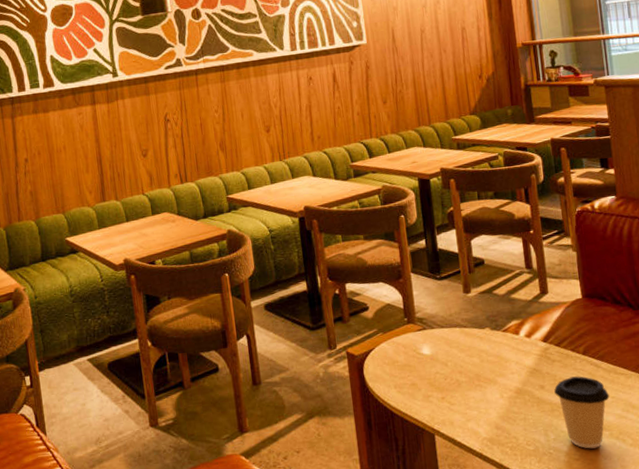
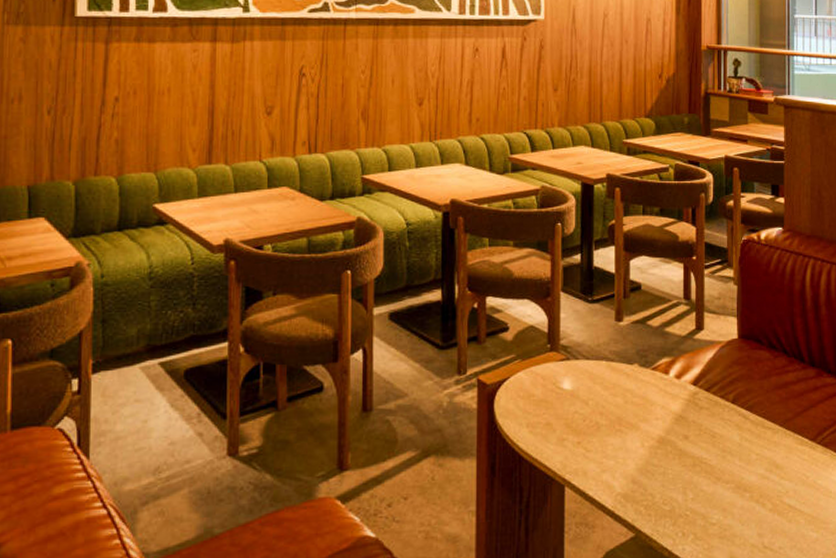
coffee cup: present [554,376,610,449] -> none [698,427,754,512]

